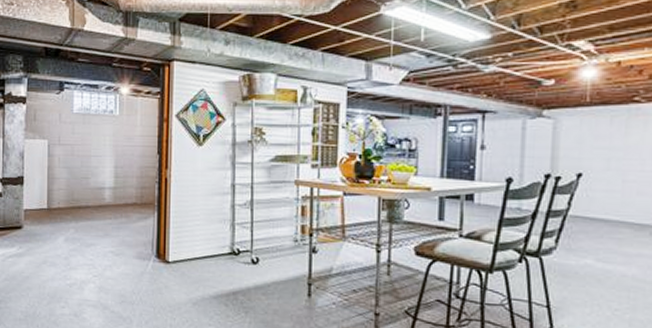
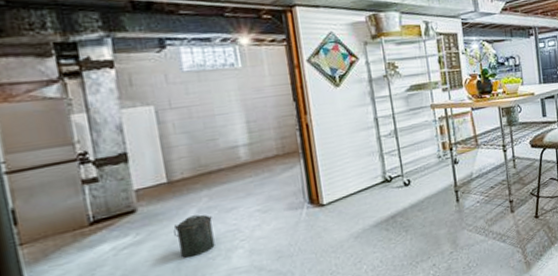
canister: none [45,241,75,279] -> present [173,214,215,258]

